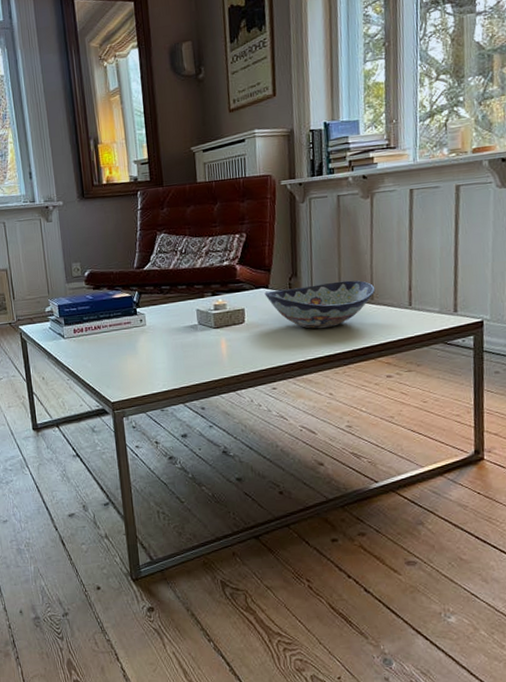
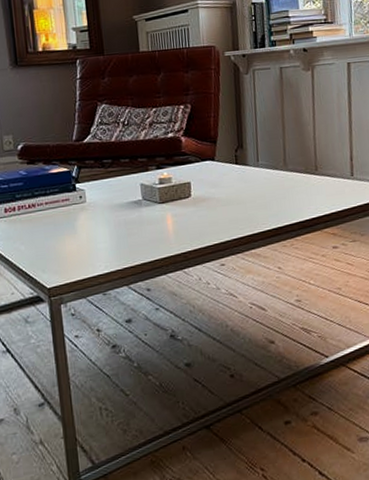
decorative bowl: present [264,280,376,329] -> none [210,151,319,202]

